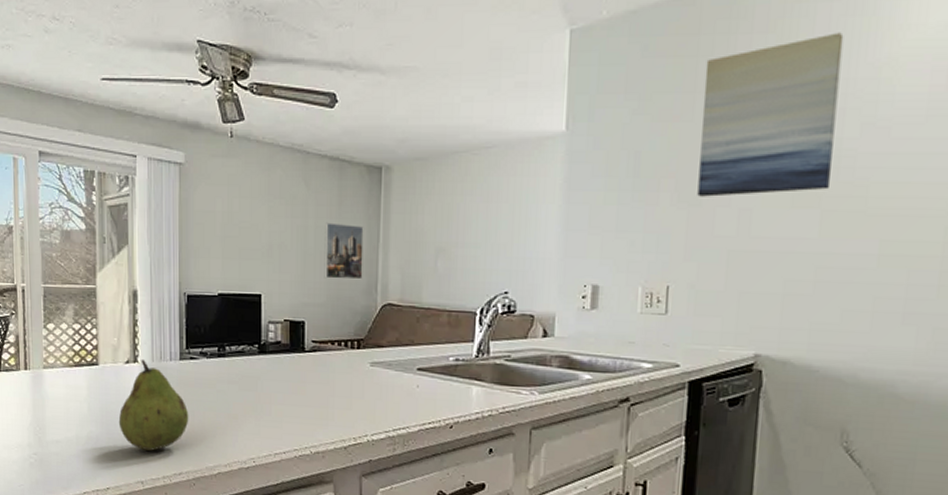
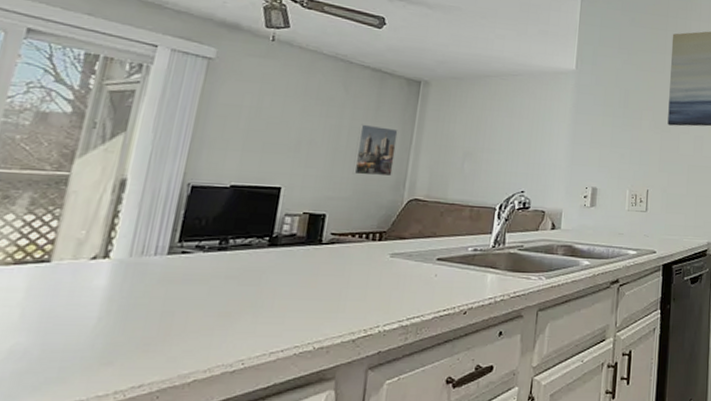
fruit: present [118,358,189,451] -> none [63,254,168,361]

